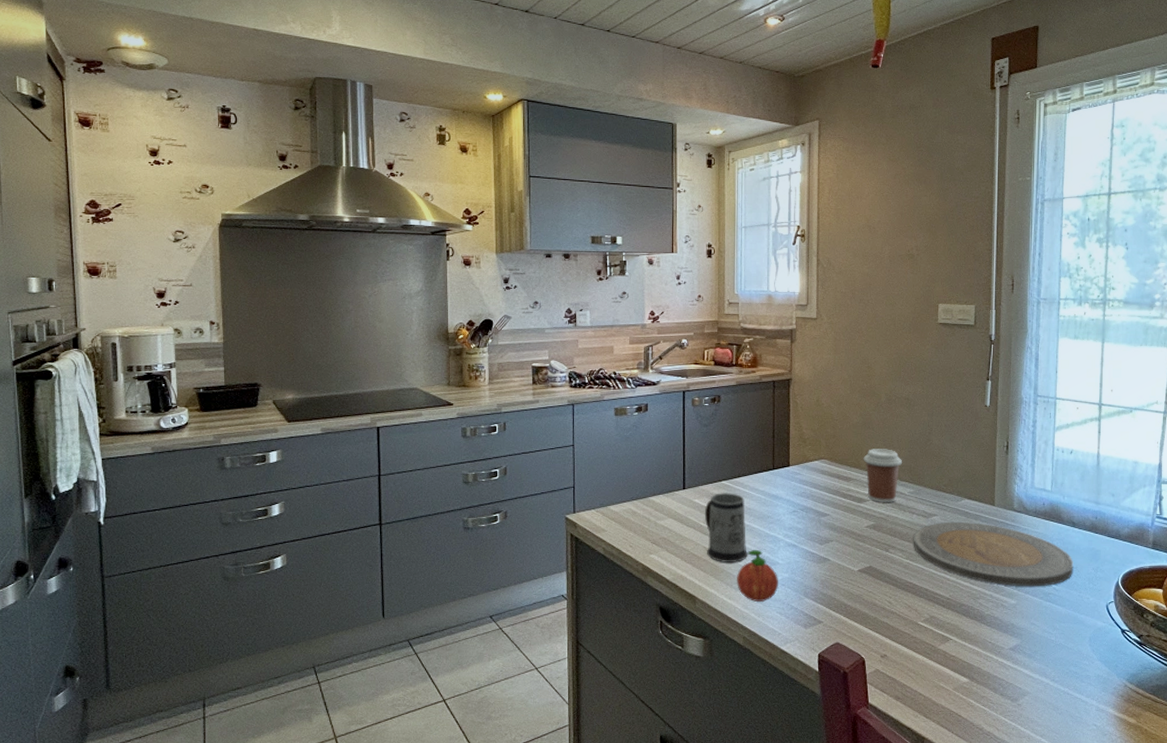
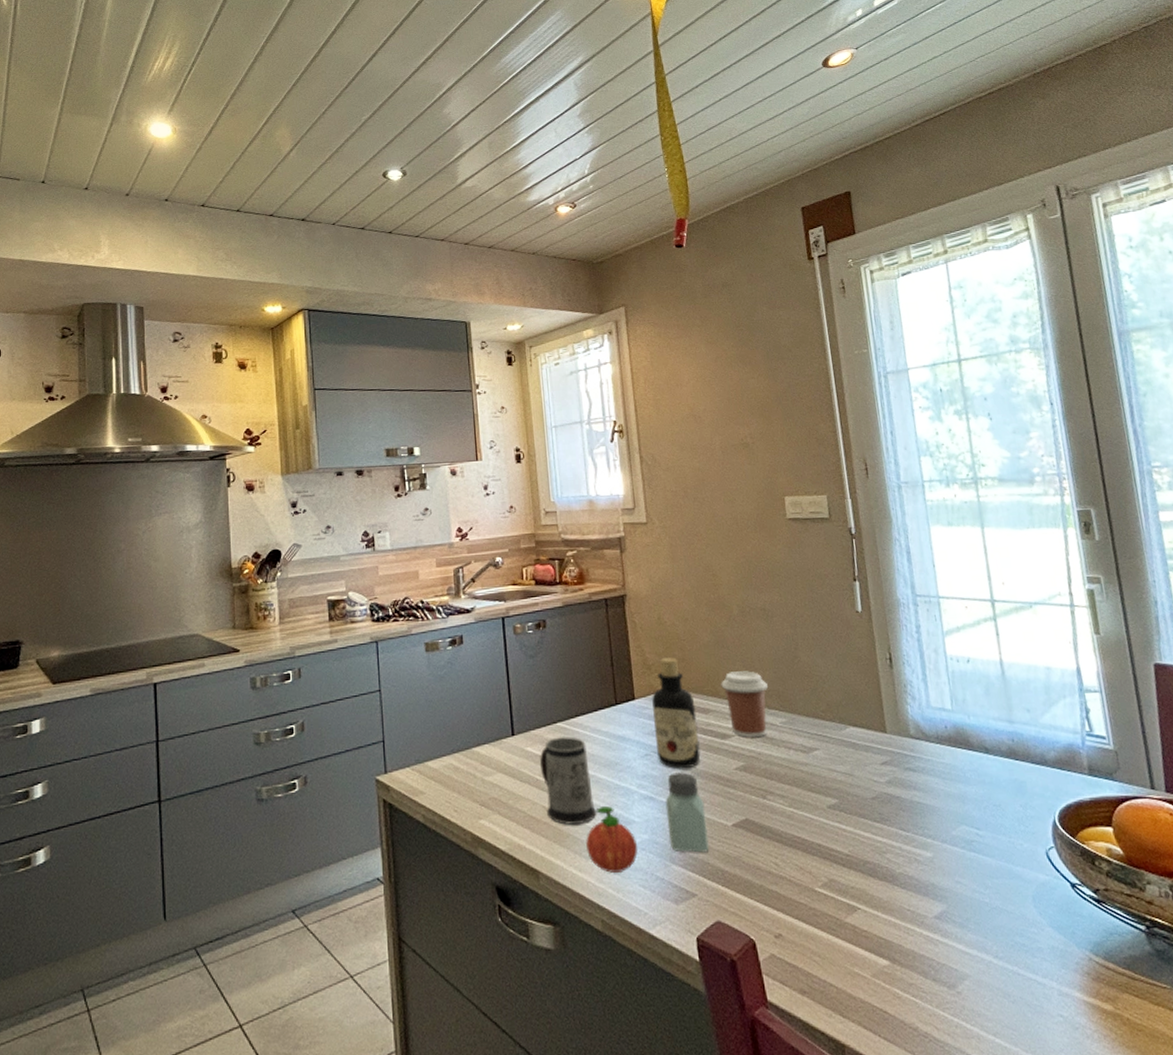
bottle: none [803,434,840,524] -> present [652,657,701,769]
saltshaker: none [805,527,837,590] -> present [665,772,709,853]
plate: present [913,521,1074,587] -> none [793,755,997,834]

